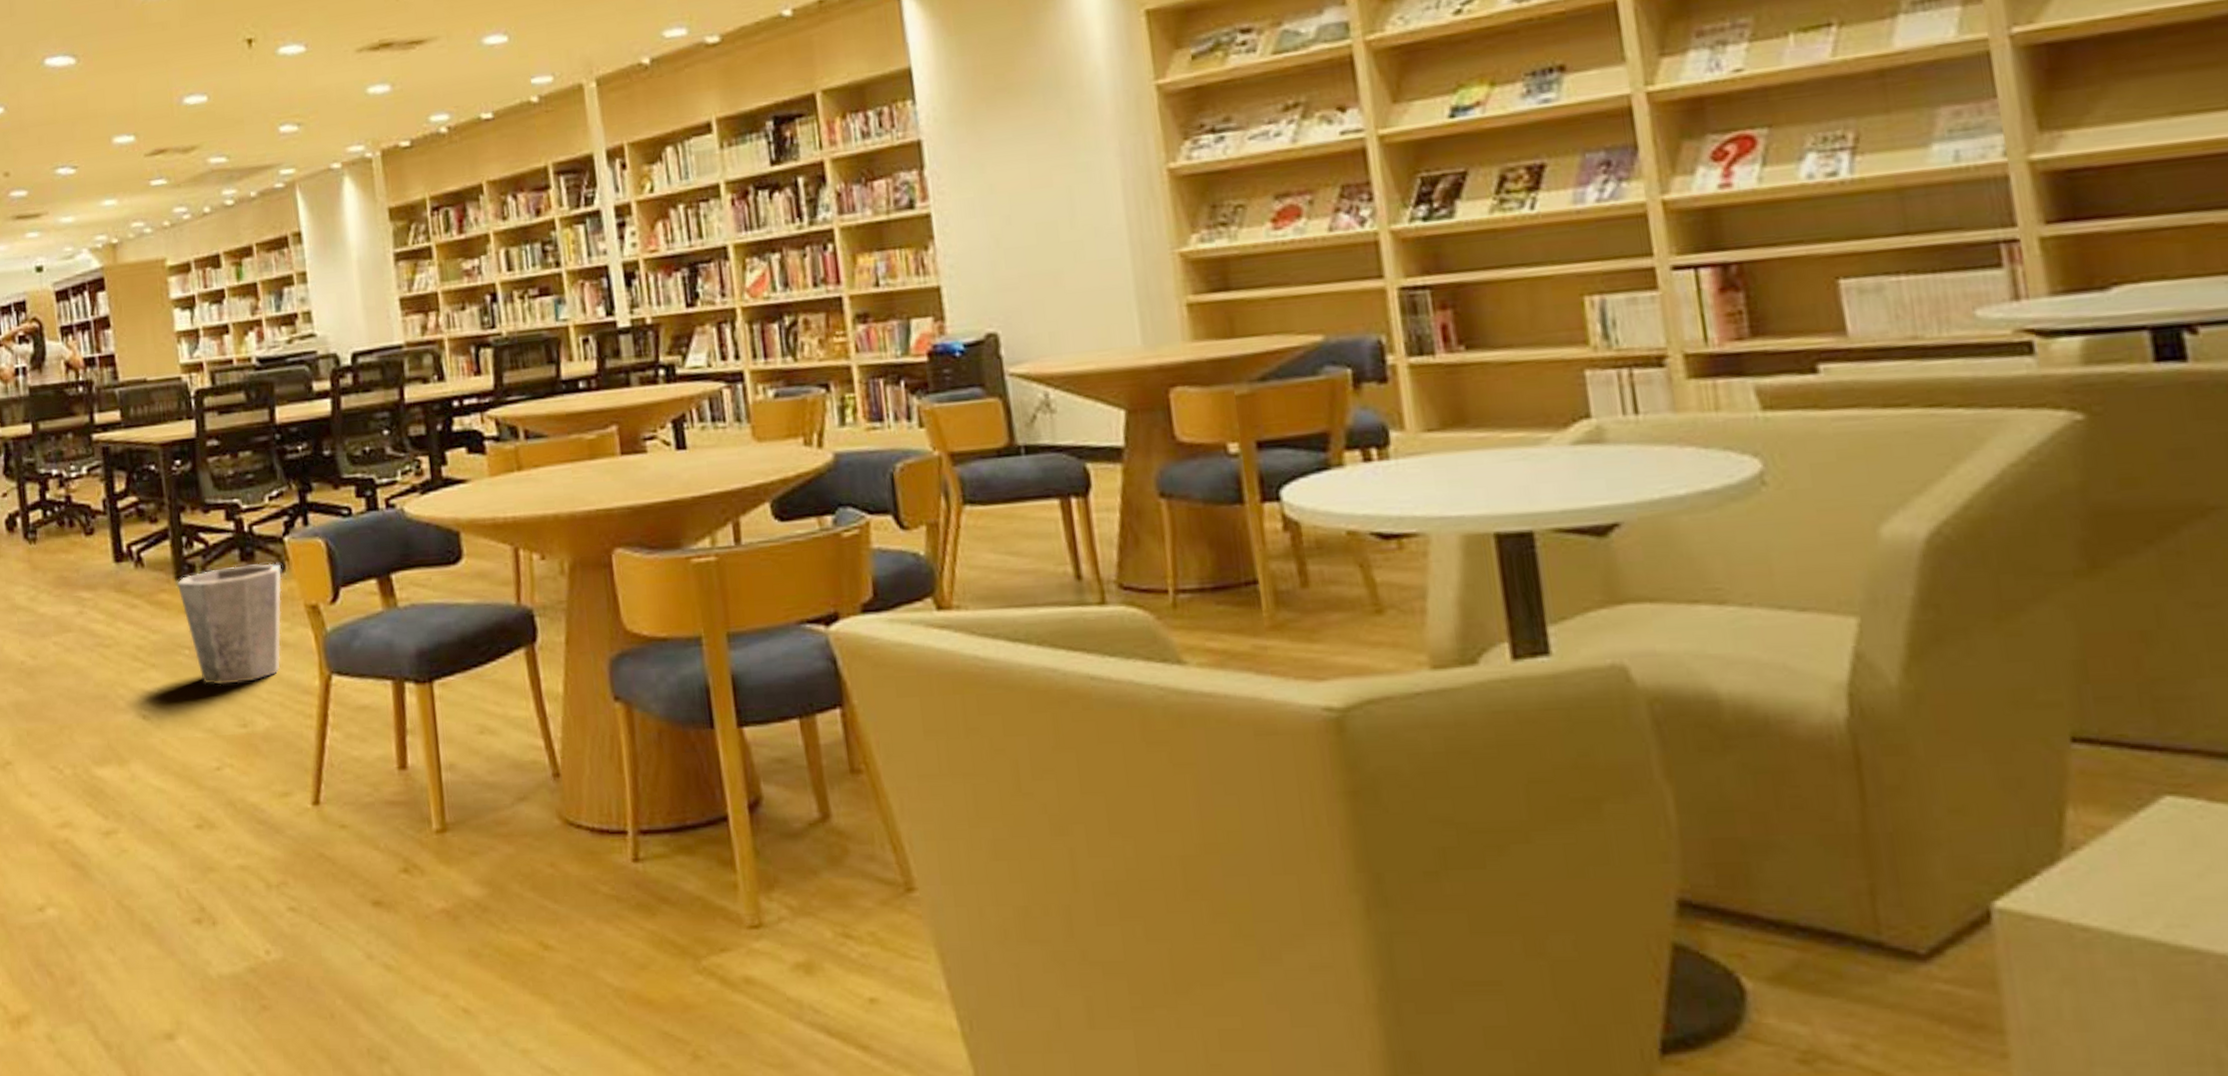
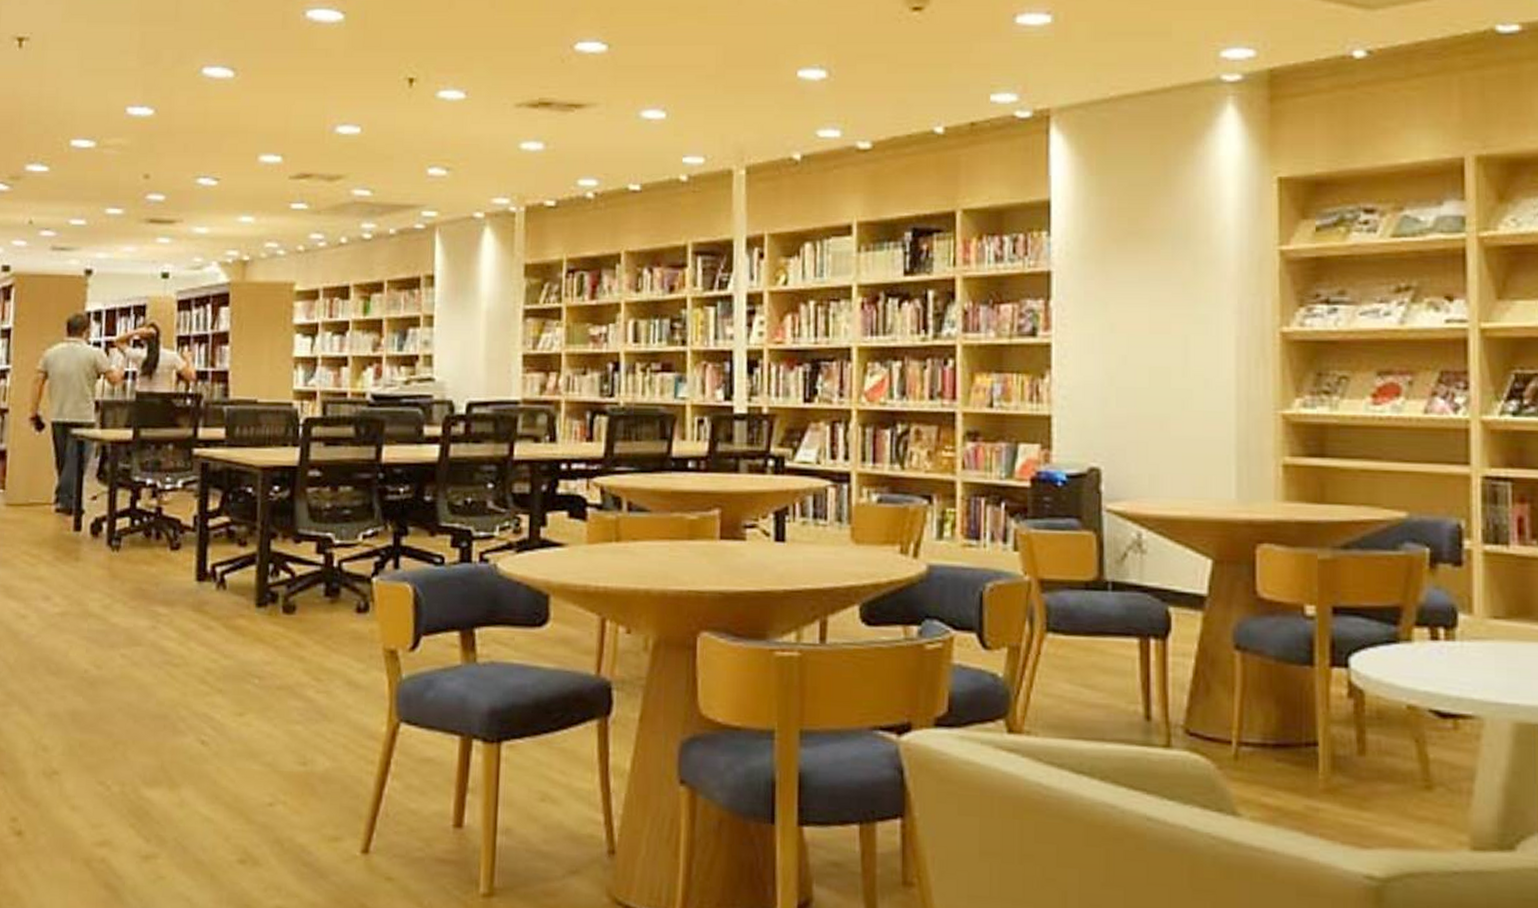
waste bin: present [177,563,282,685] -> none [257,600,365,720]

